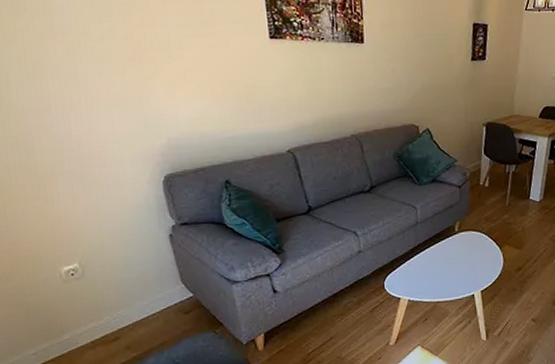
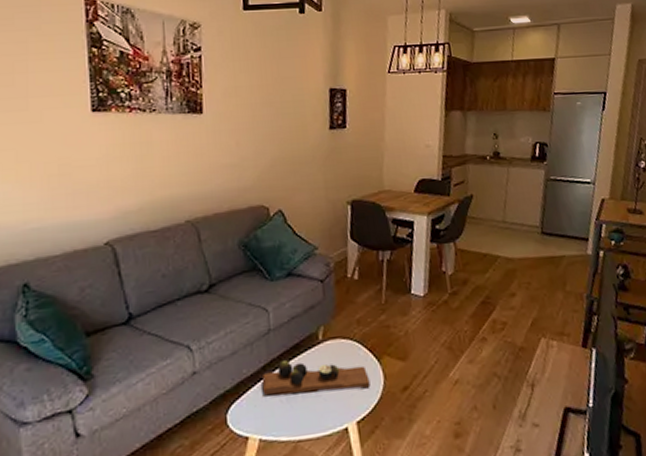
decorative tray: none [411,245,493,270] -> present [262,360,370,396]

